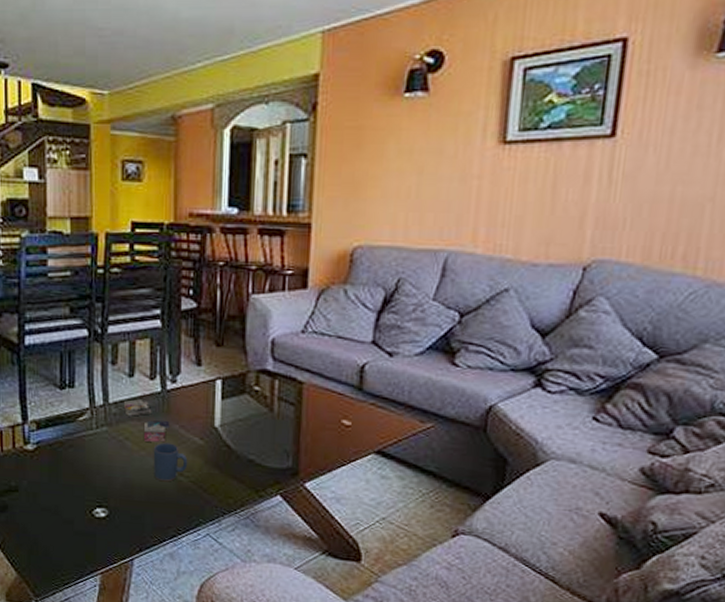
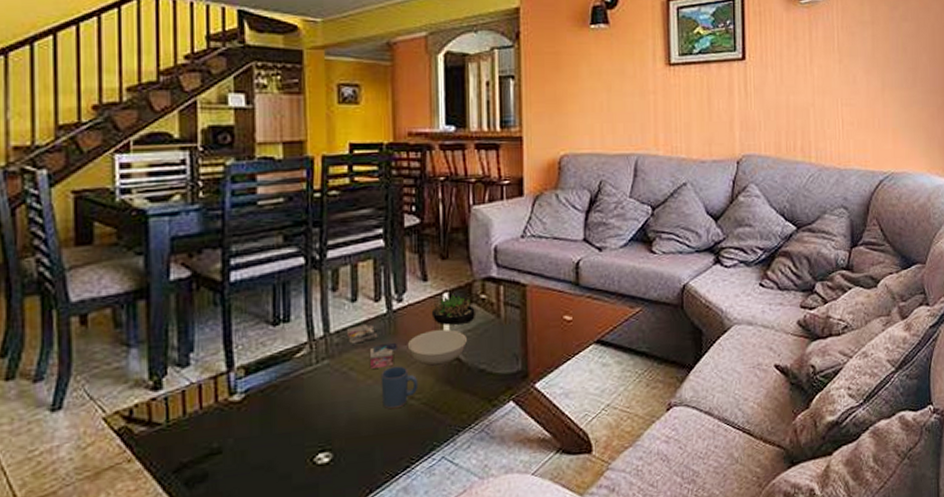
bowl: none [179,415,237,450] -> present [407,329,467,367]
succulent plant: none [203,383,248,413] -> present [431,295,475,326]

